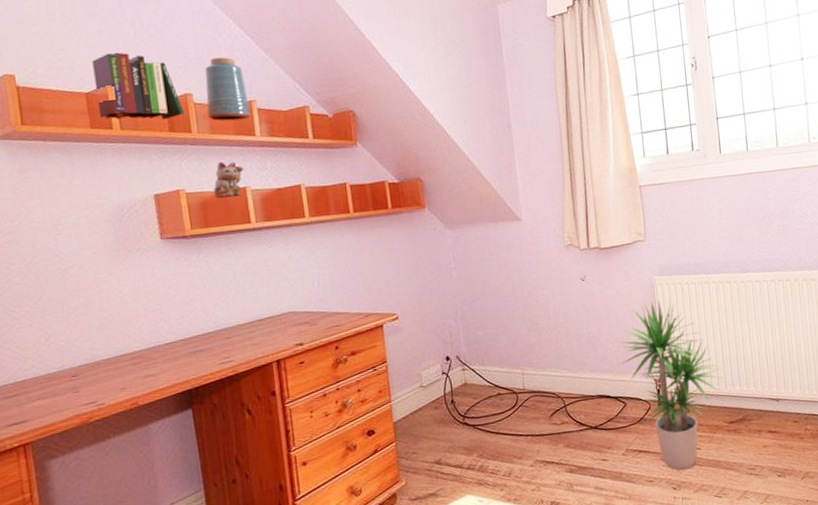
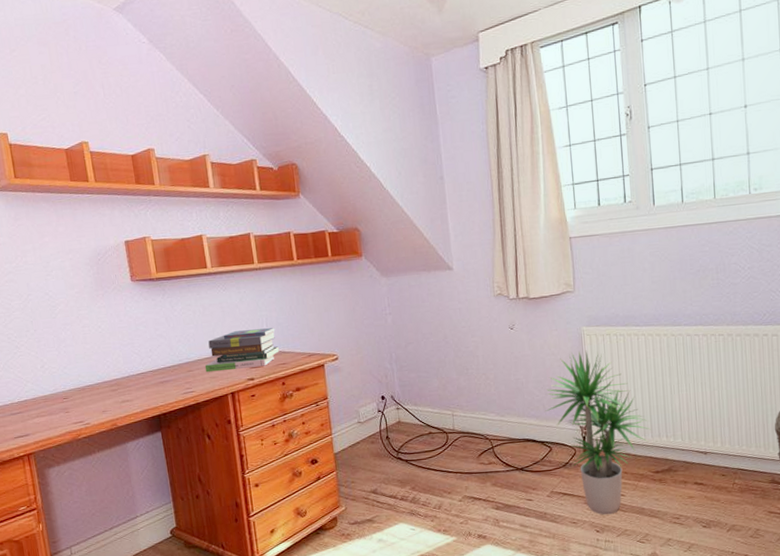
books: present [92,52,185,120] -> none [69,111,149,173]
vase: present [205,57,252,121] -> none [164,114,206,174]
decorative figurine: present [213,161,244,199] -> none [174,211,200,246]
books: none [246,287,332,339] -> present [204,328,279,373]

